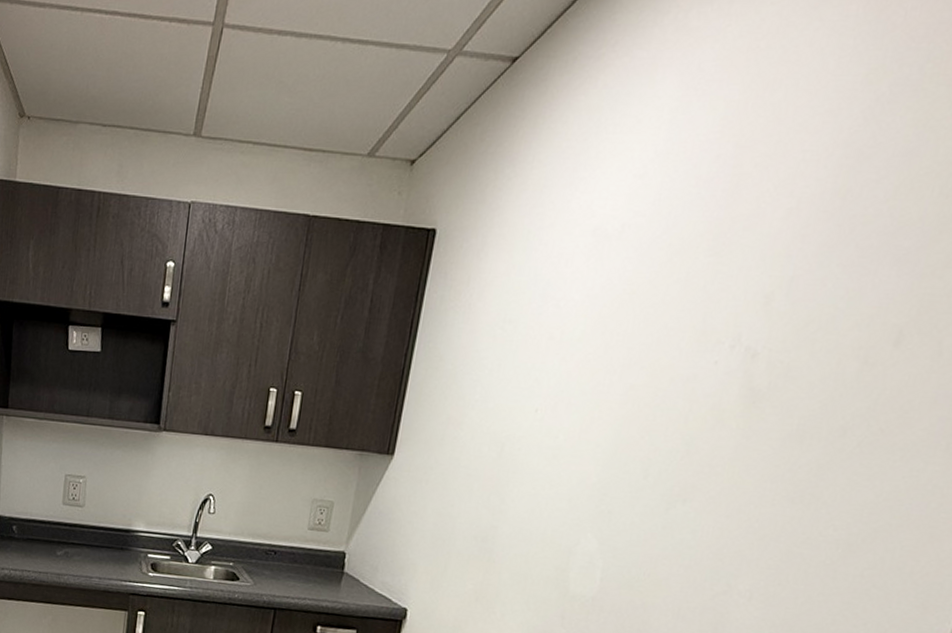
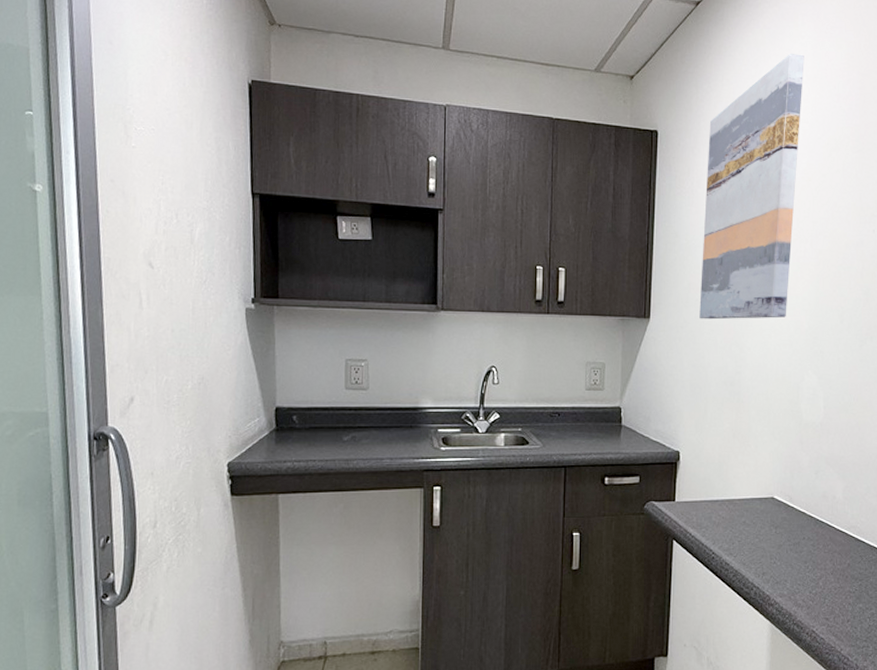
wall art: none [455,122,657,467] -> present [699,54,804,320]

